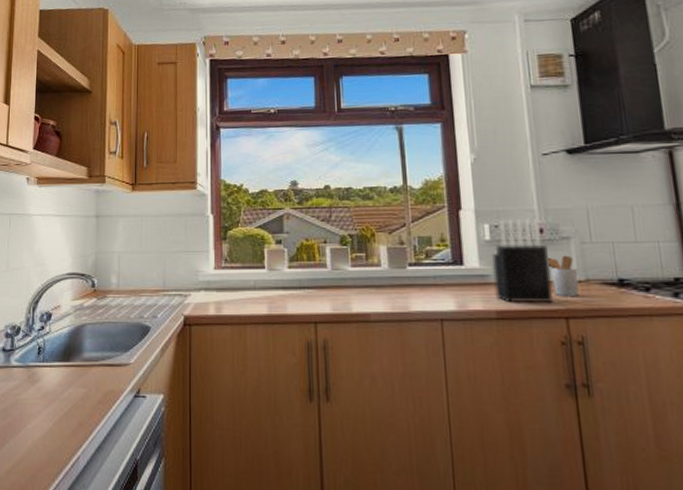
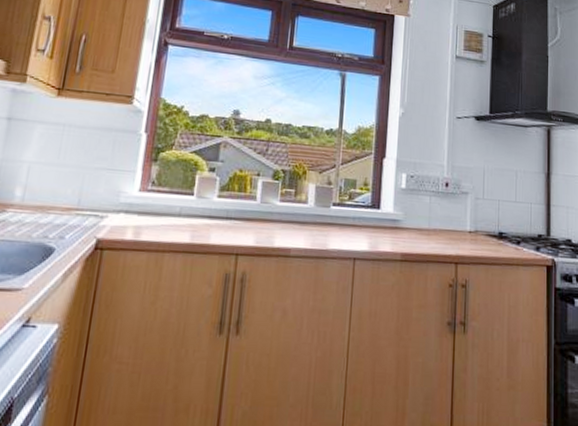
knife block: present [492,219,554,304] -> none [403,171,450,249]
utensil holder: present [547,255,579,297] -> none [448,208,470,246]

